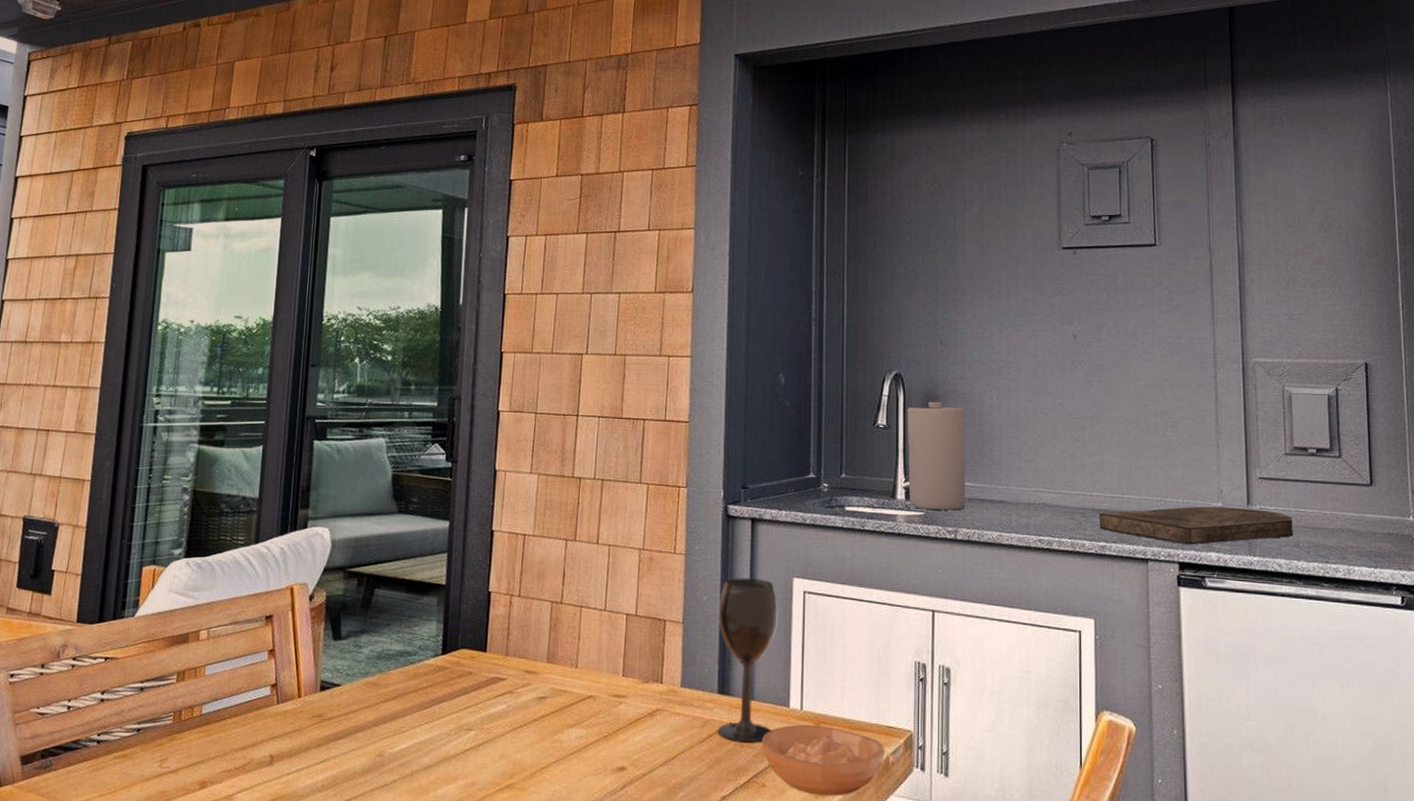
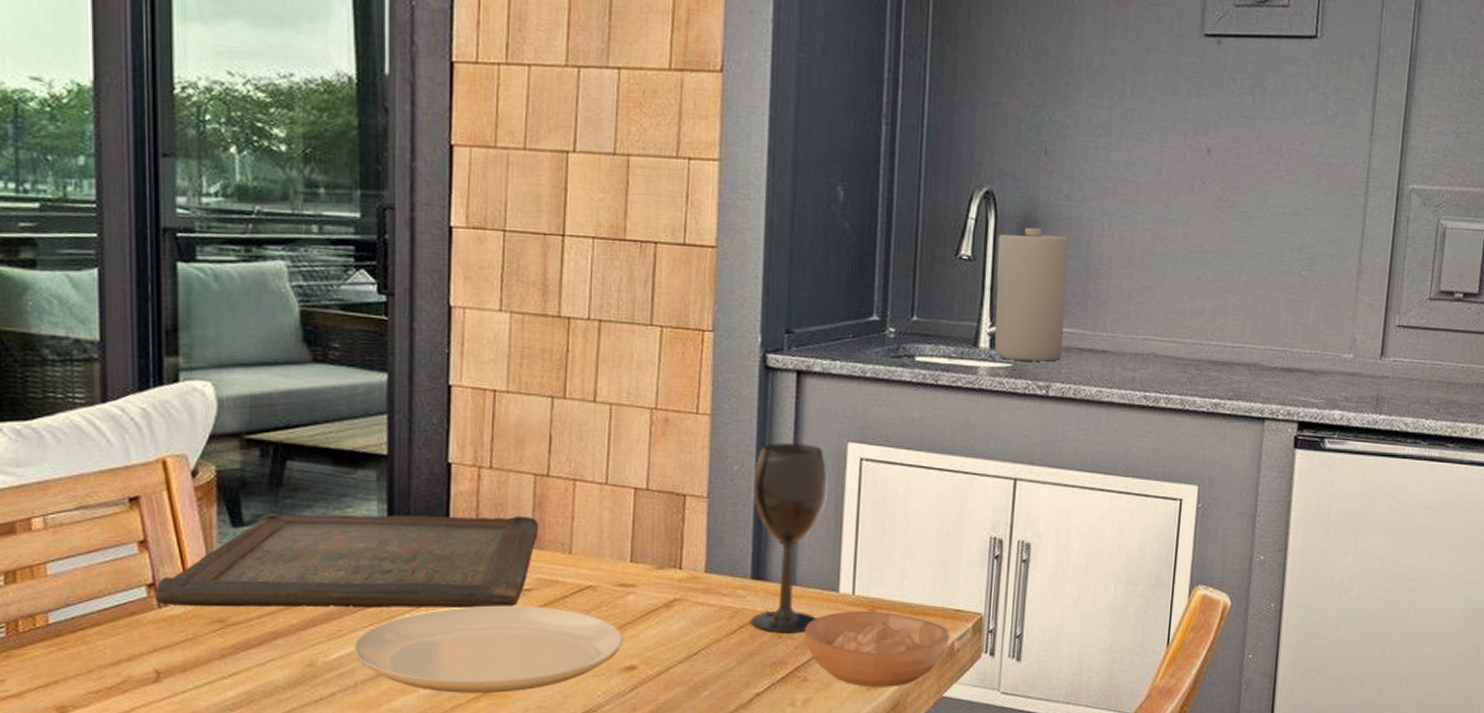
serving tray: none [275,629,554,712] -> present [155,512,540,609]
plate: none [412,709,616,786] -> present [354,605,623,693]
cutting board: present [1099,506,1293,545] -> none [1214,357,1427,402]

